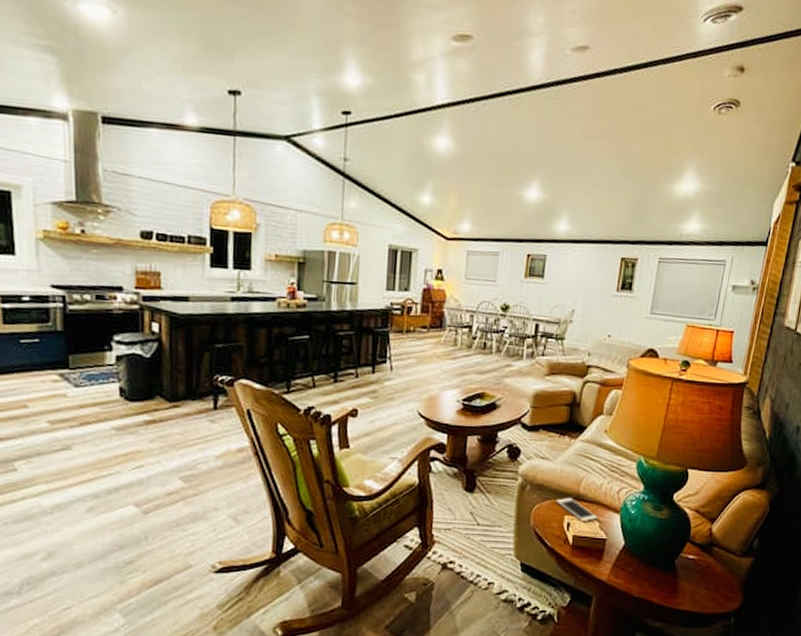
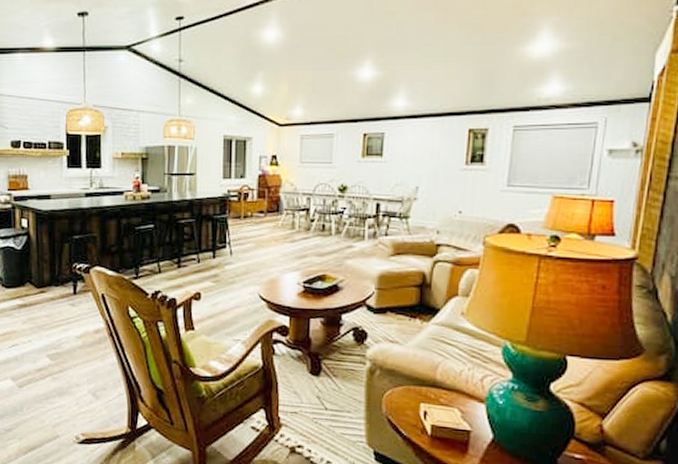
cell phone: present [555,497,598,522] -> none [409,383,459,411]

